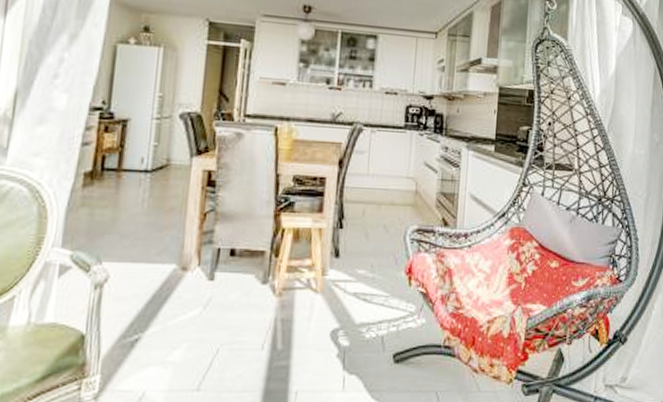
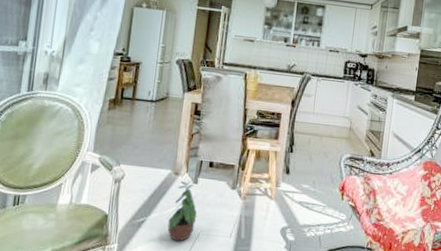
potted plant: none [173,277,215,363] -> present [167,181,197,242]

